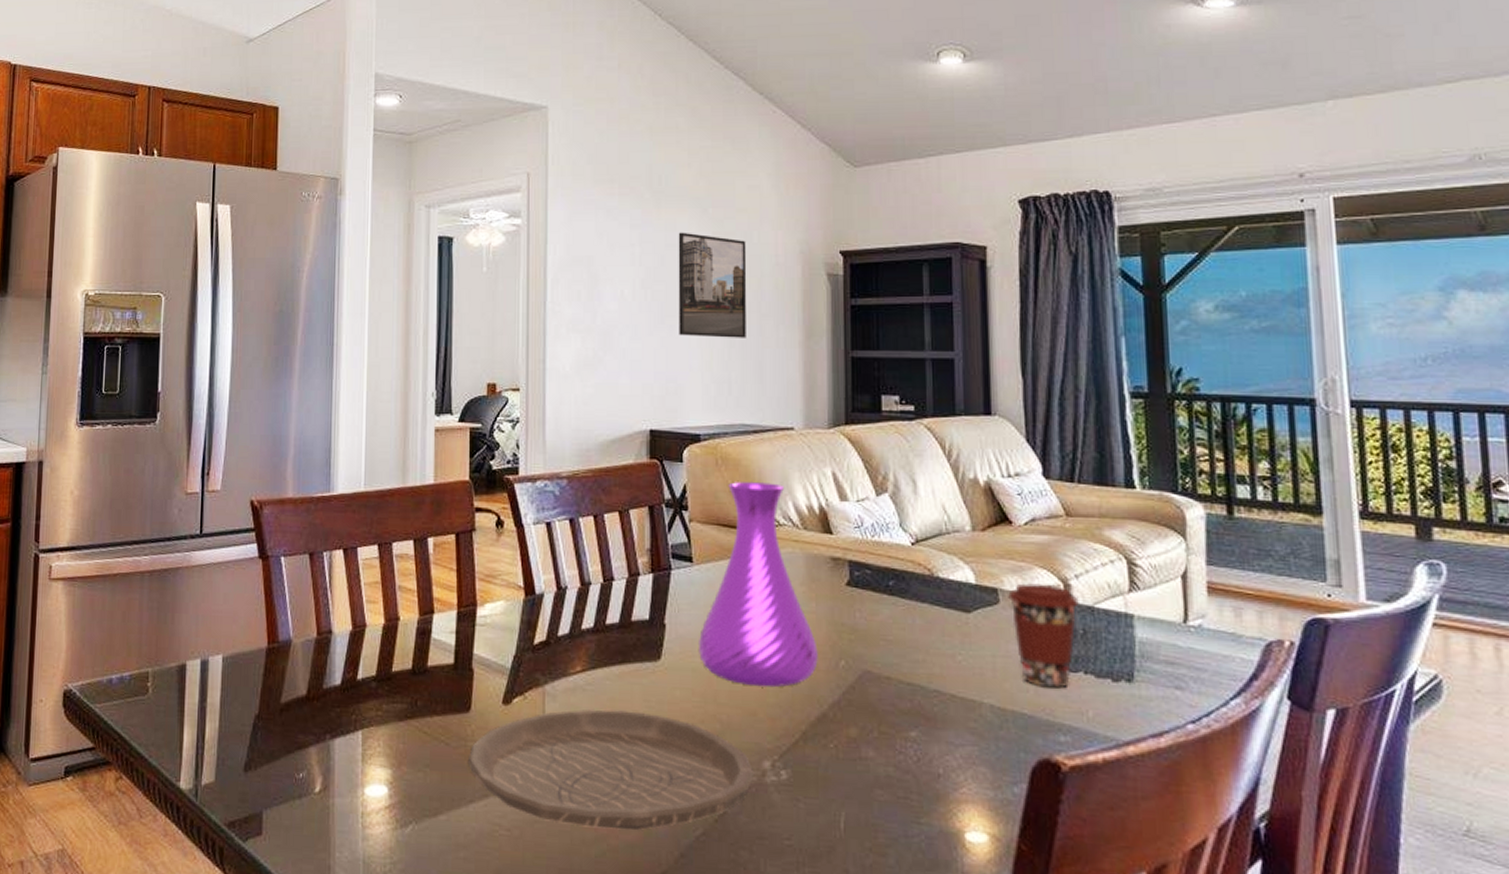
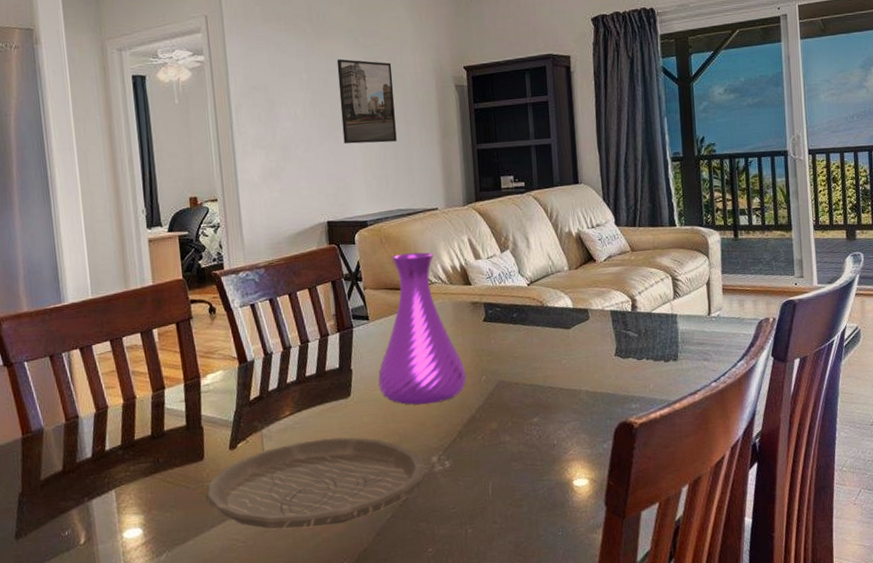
coffee cup: present [1008,583,1079,688] -> none [595,301,642,373]

